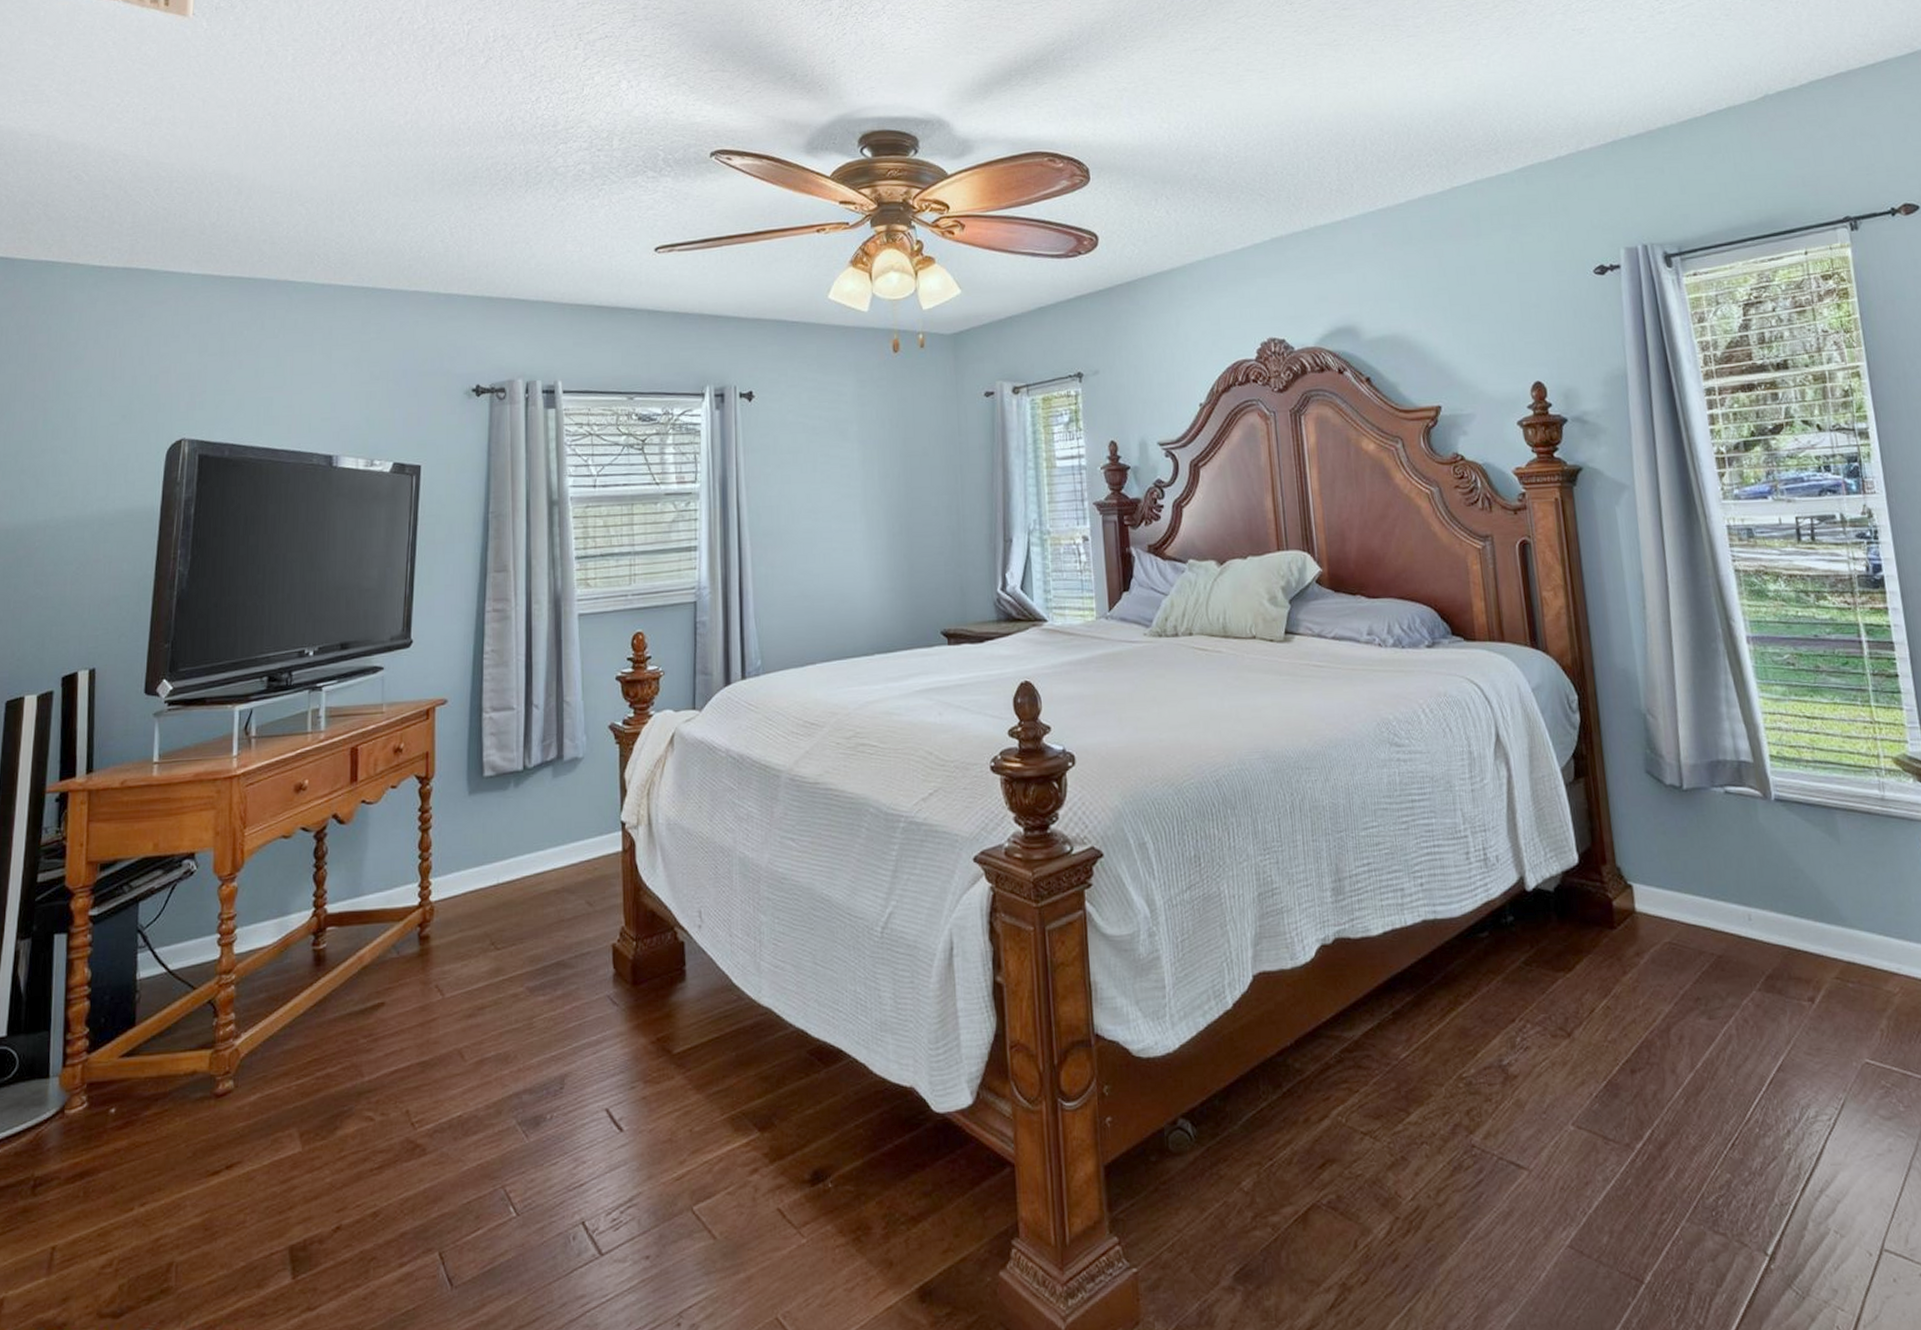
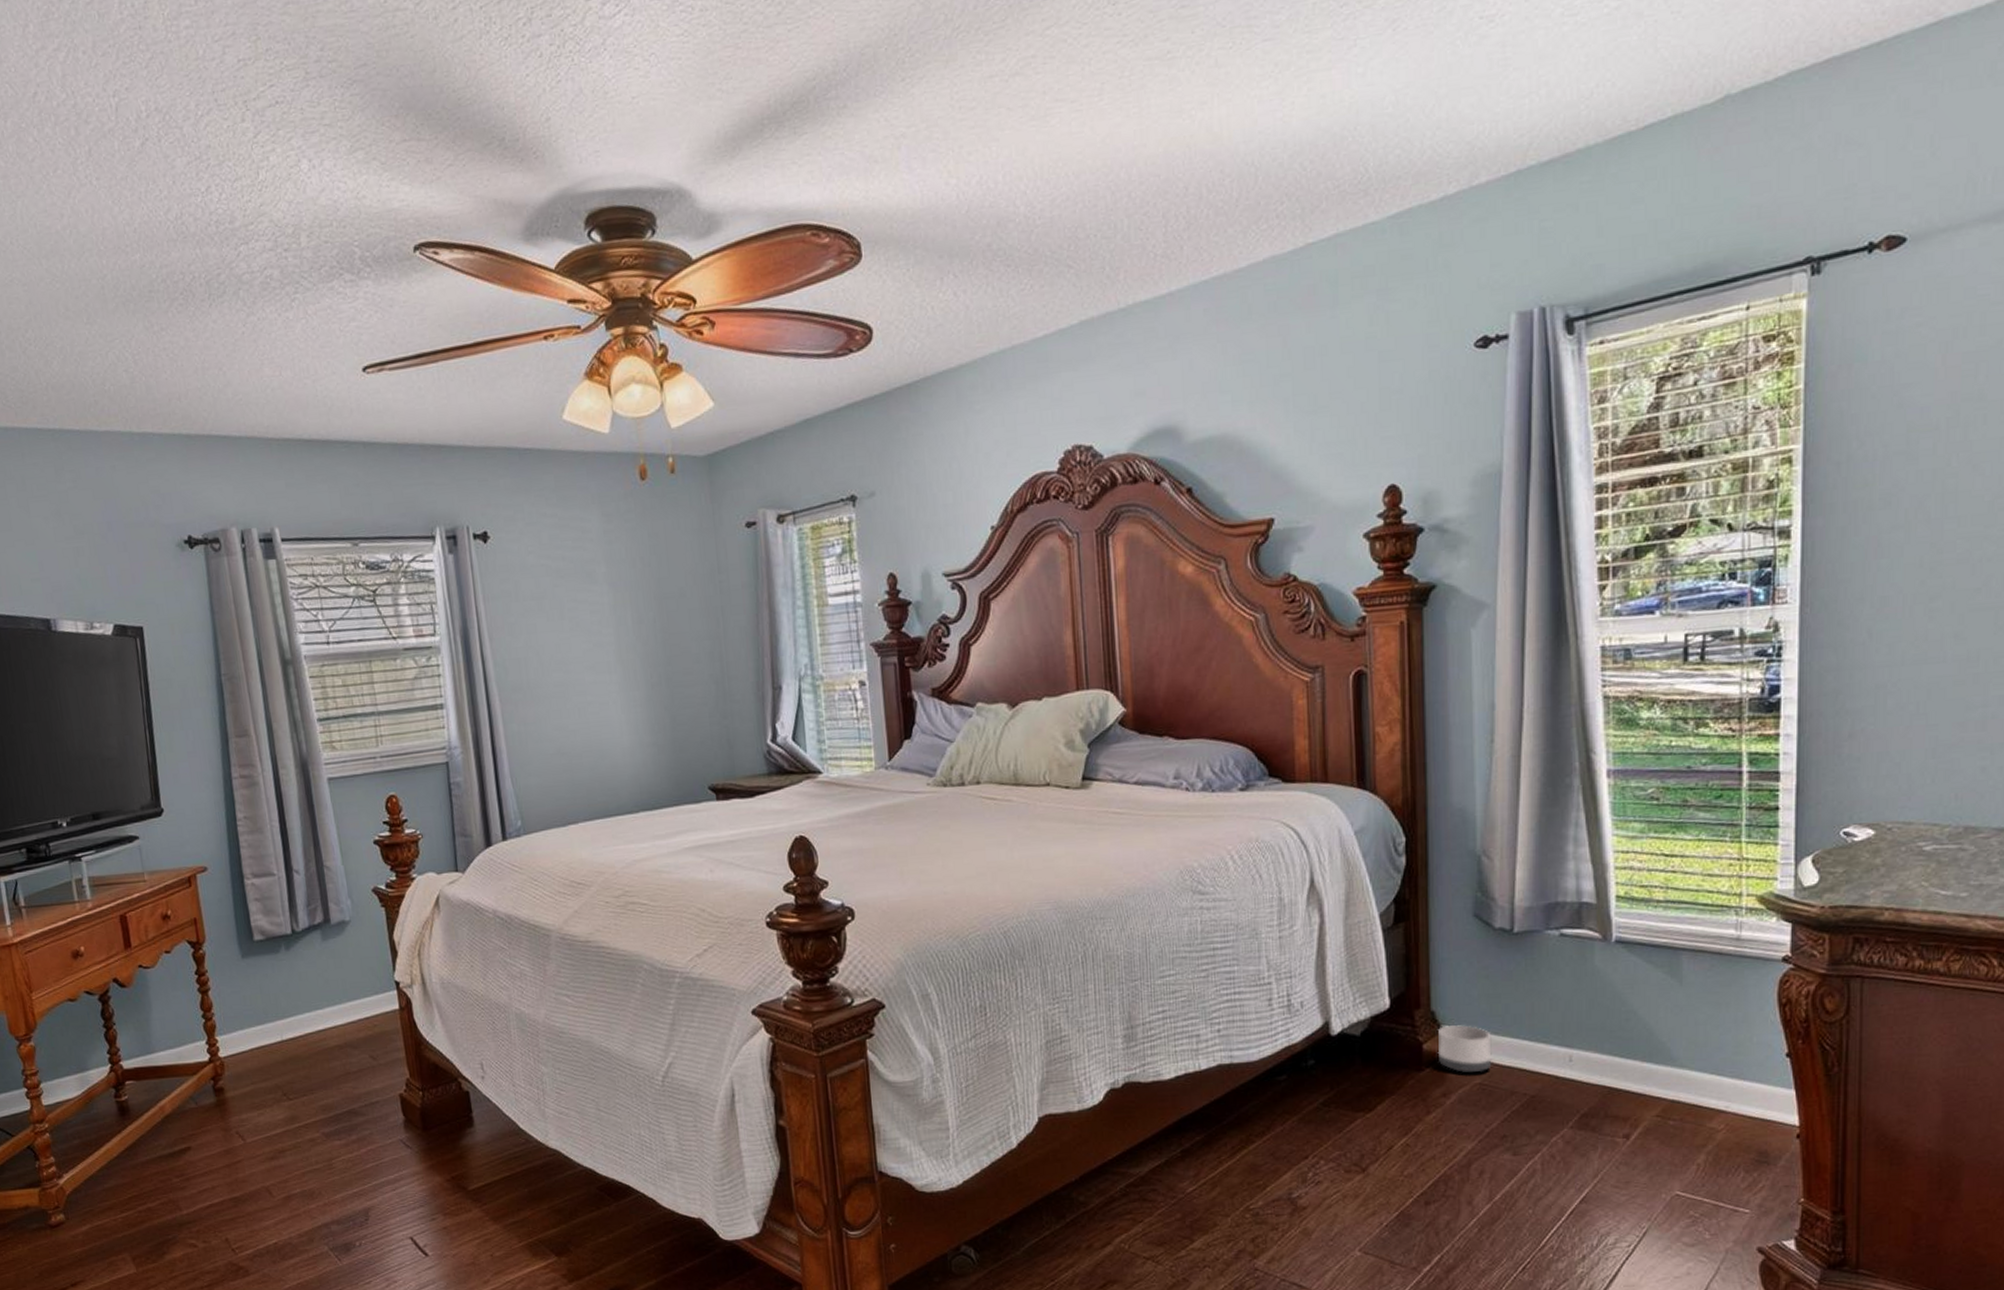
planter: none [1625,881,1678,932] -> present [1437,1025,1492,1074]

